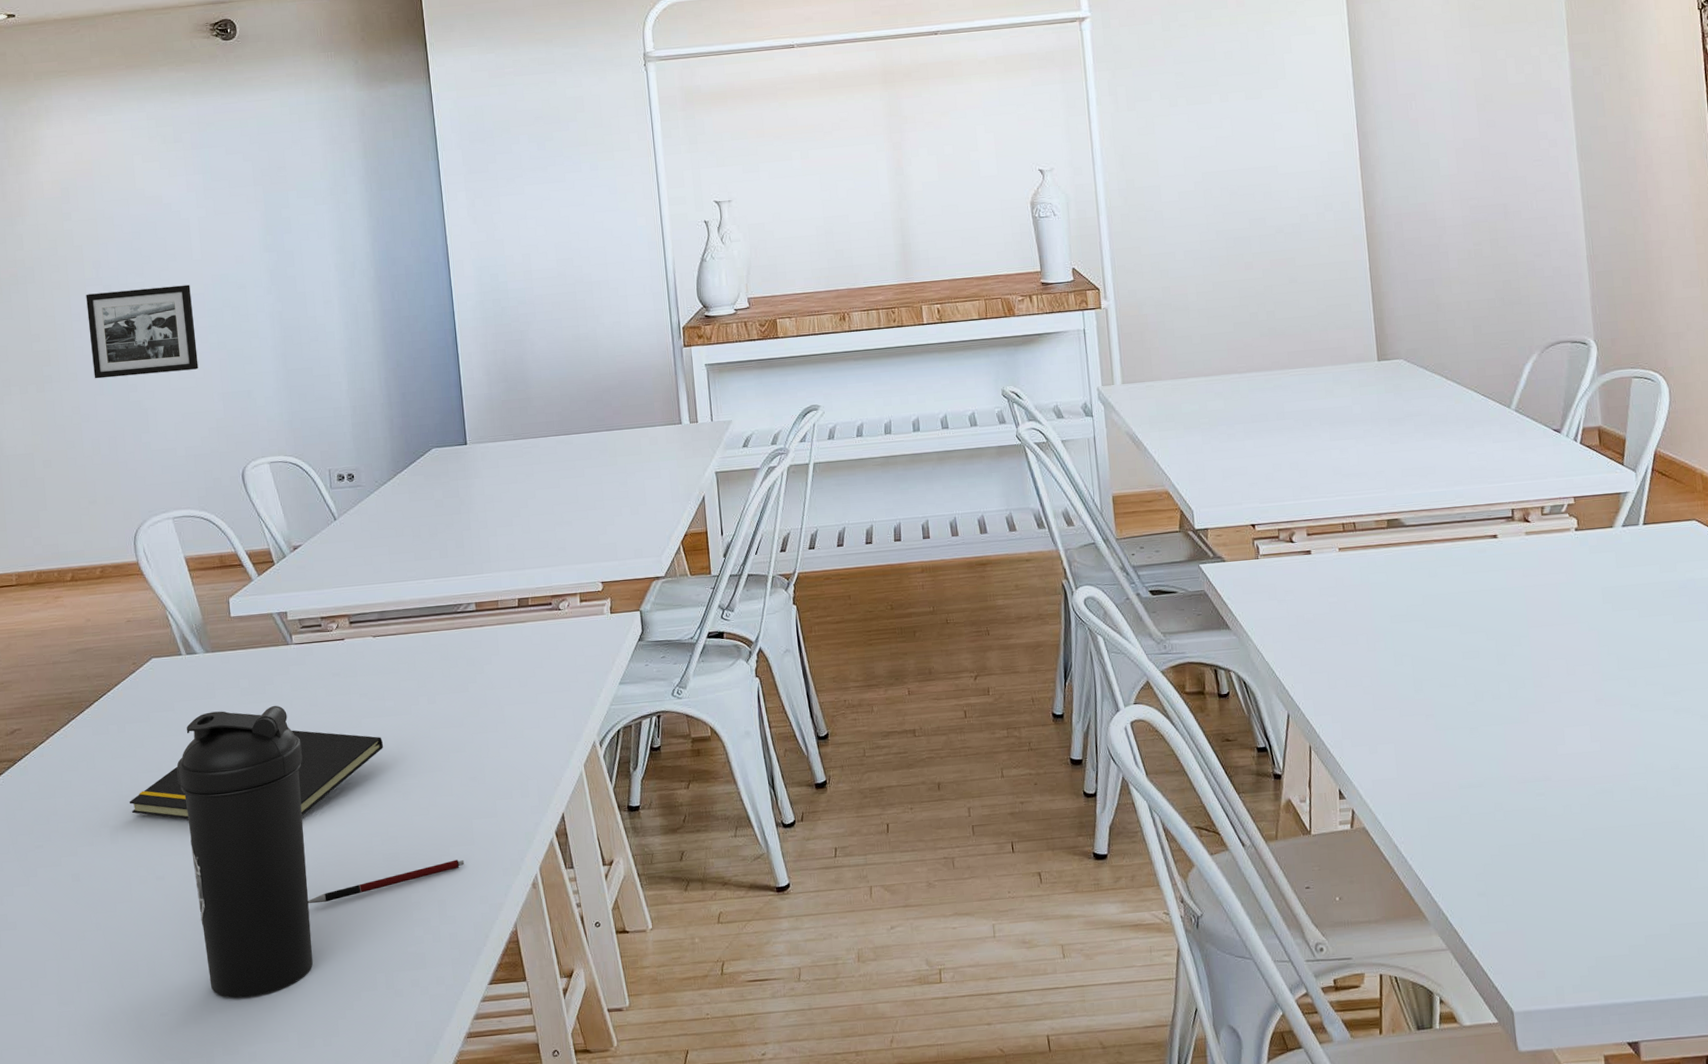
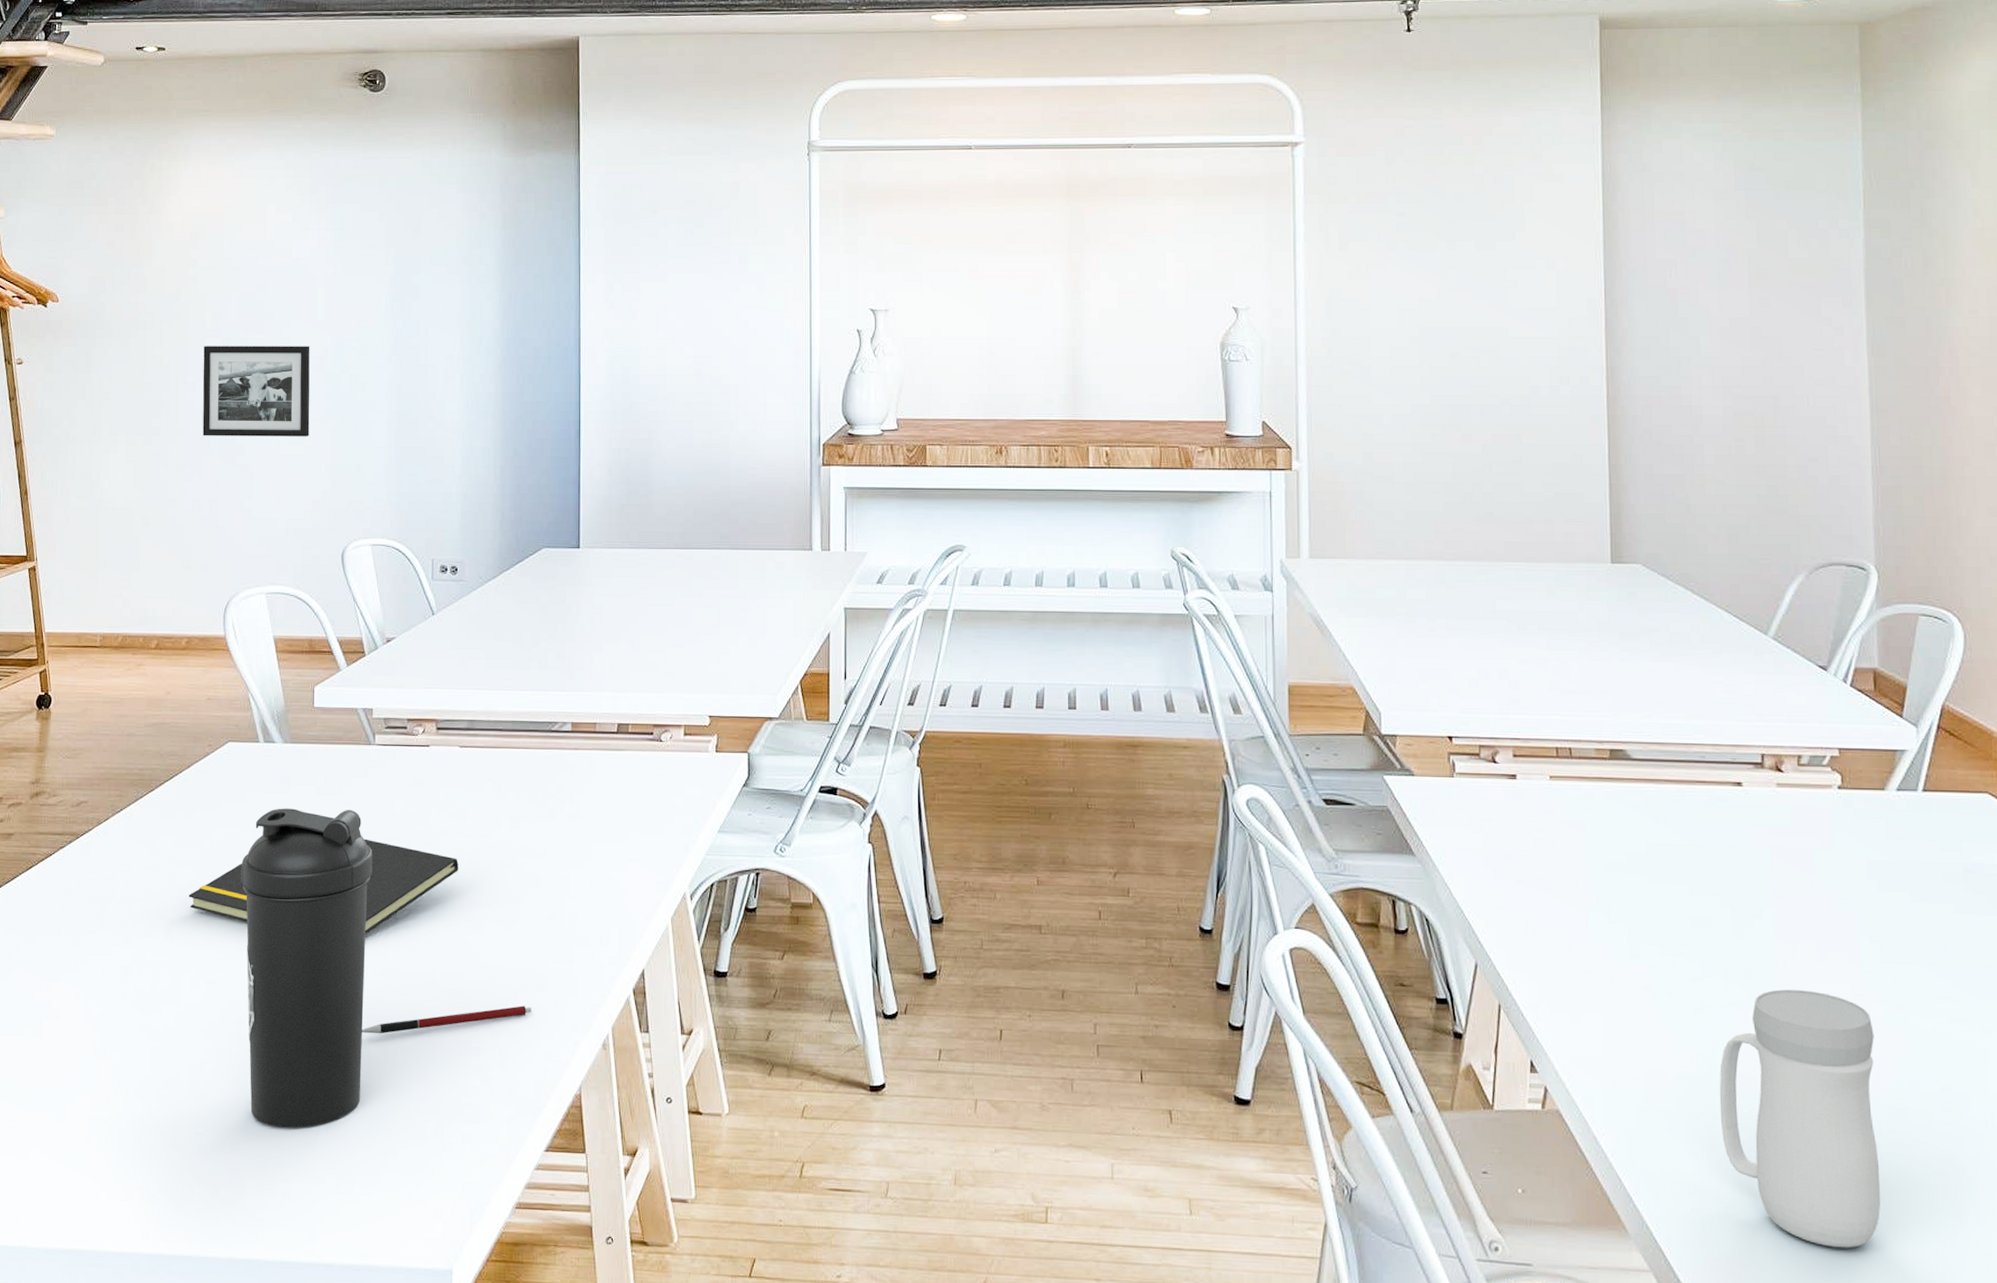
mug: none [1493,701,1629,909] -> present [1719,989,1881,1248]

